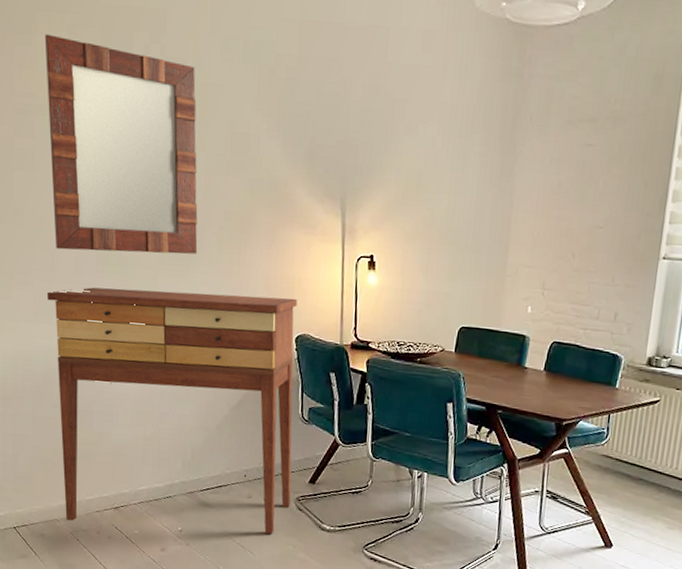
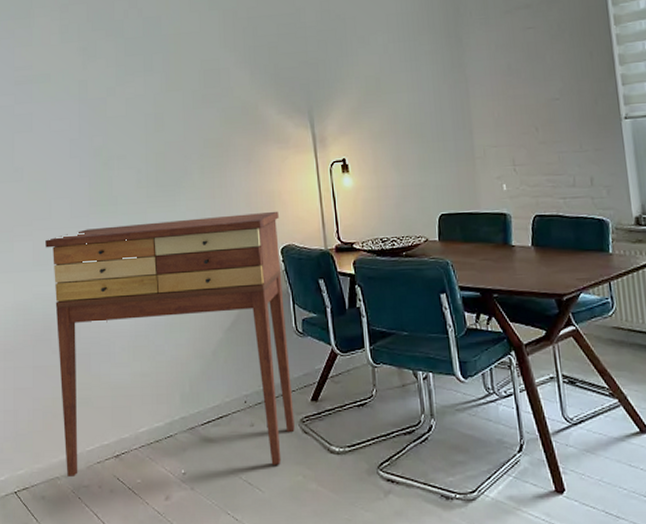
home mirror: present [44,34,198,254] -> none [40,16,181,198]

